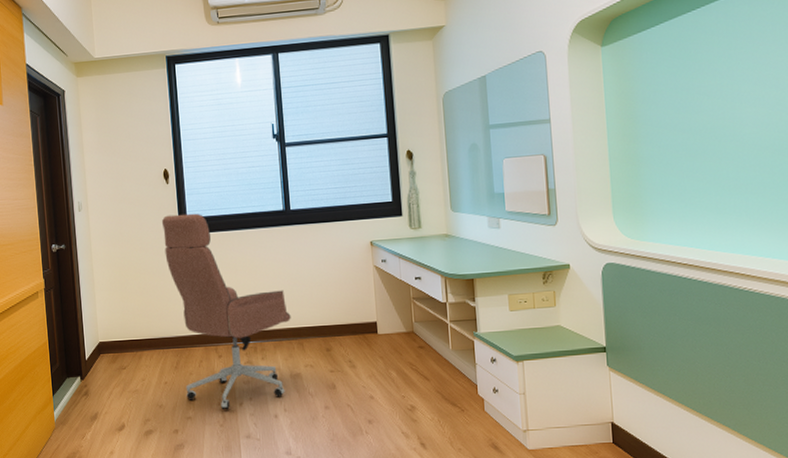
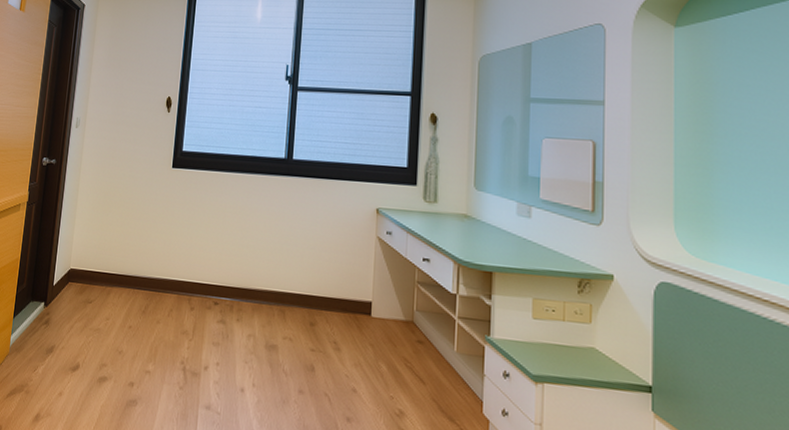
office chair: present [161,213,291,410] -> none [149,145,276,372]

